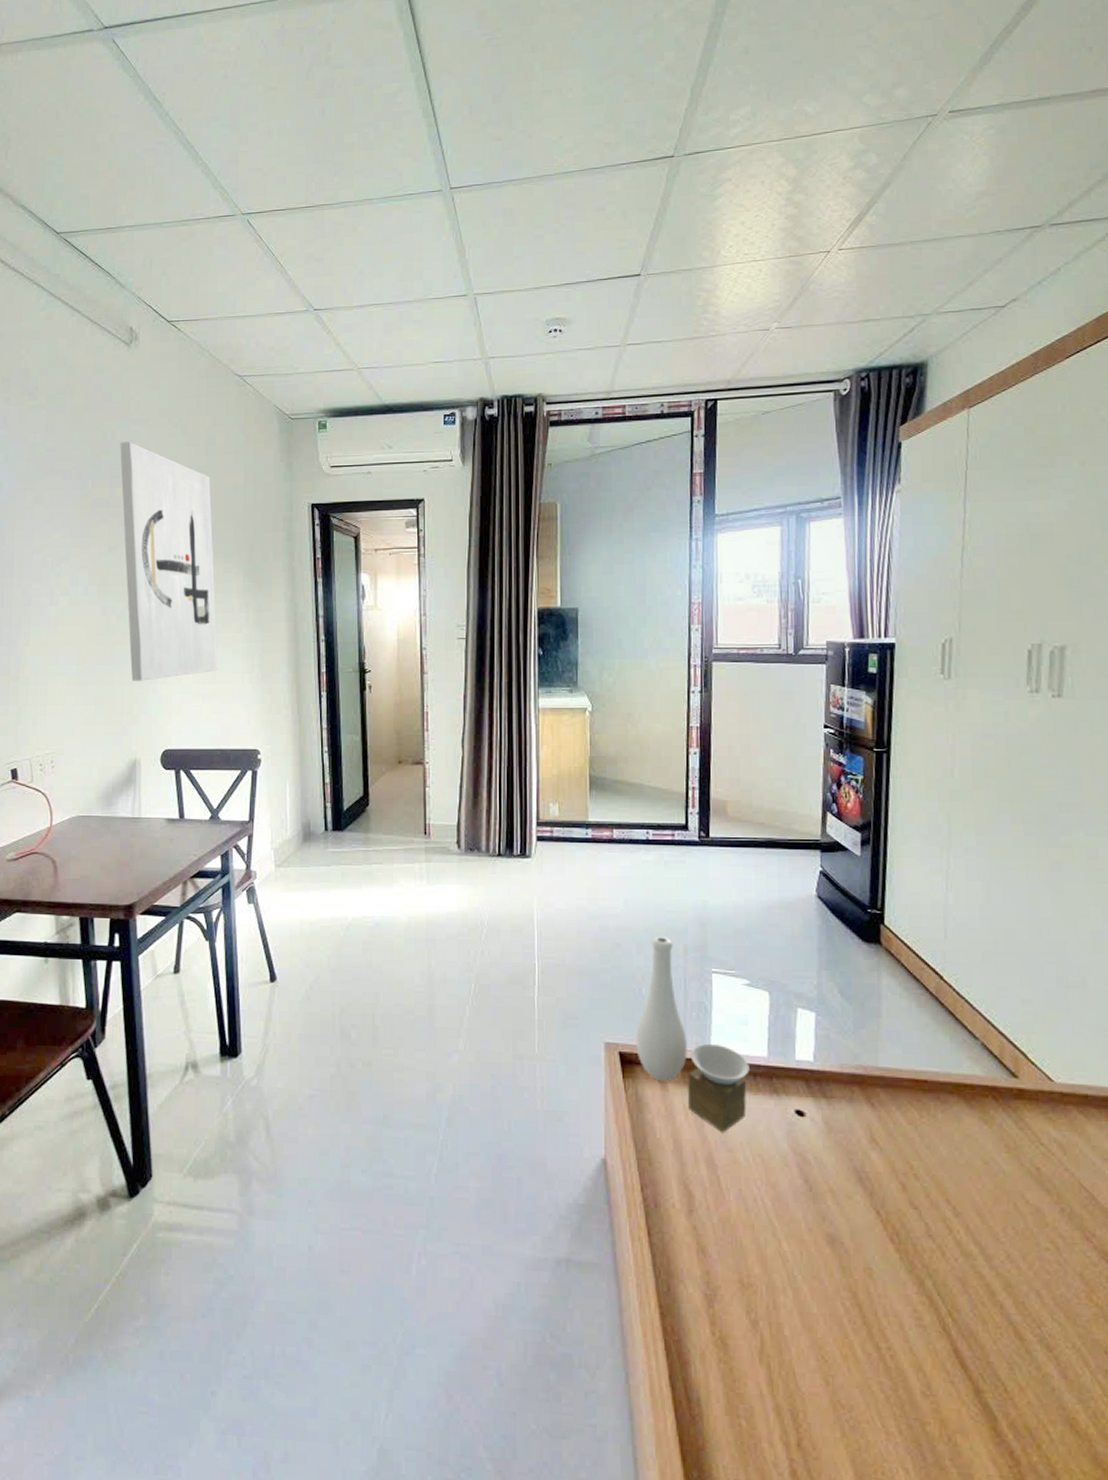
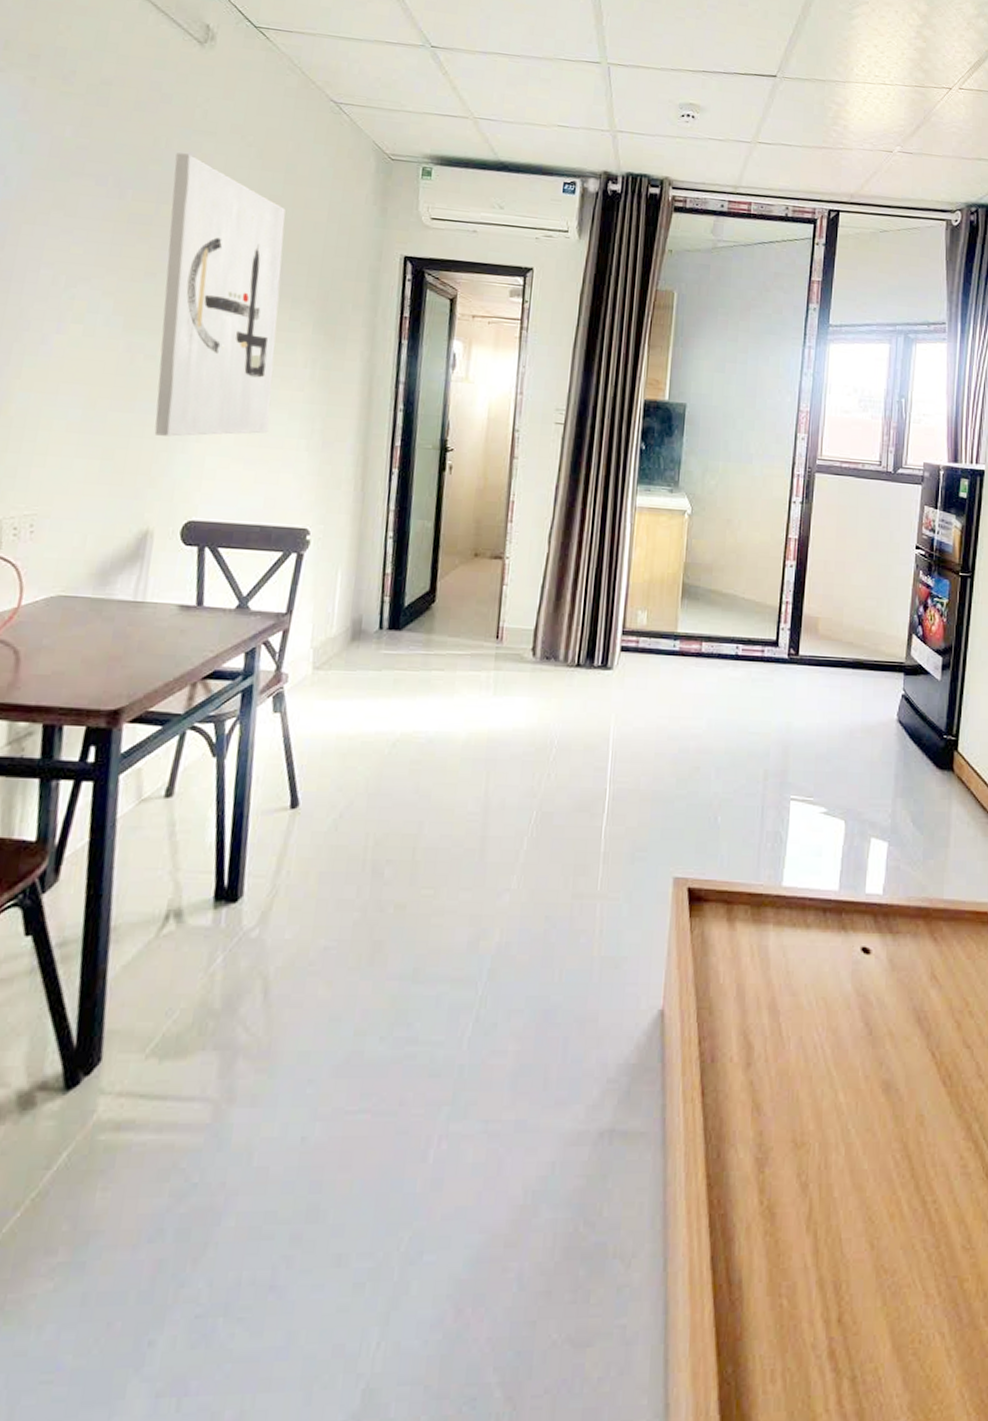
vase: present [636,937,750,1133] -> none [706,760,820,976]

